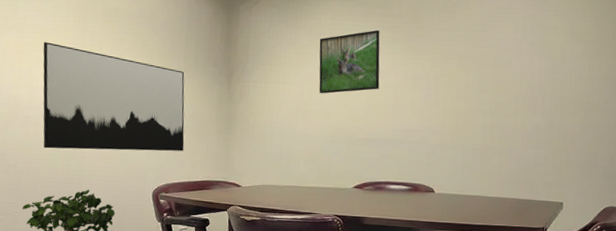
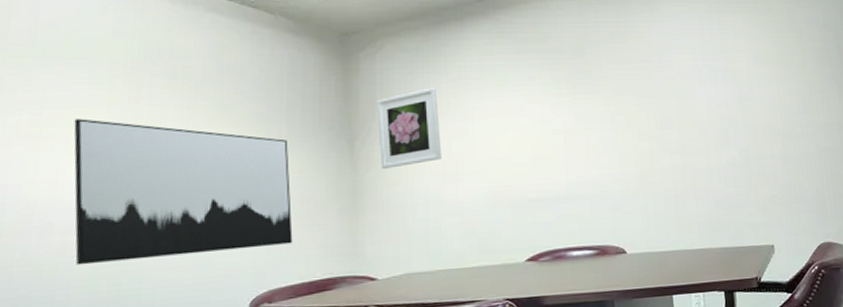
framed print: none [250,39,297,102] -> present [376,88,442,169]
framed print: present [319,29,380,94] -> none [466,68,546,150]

